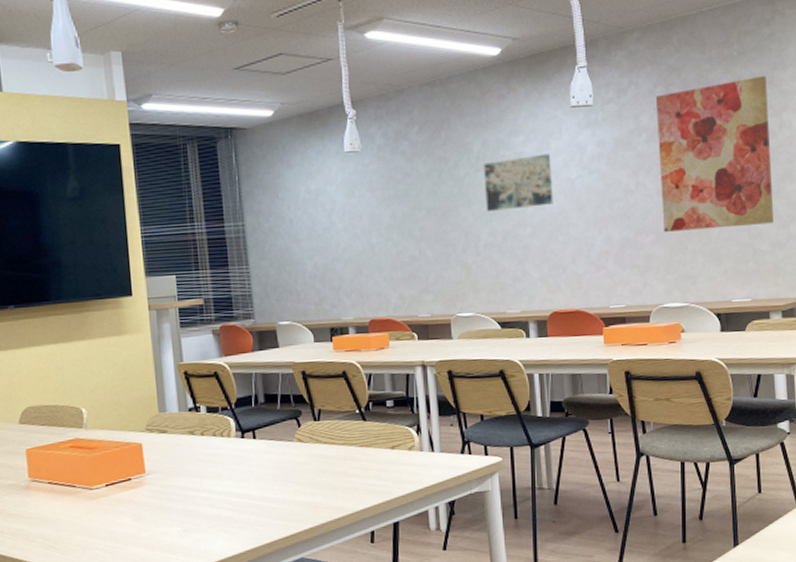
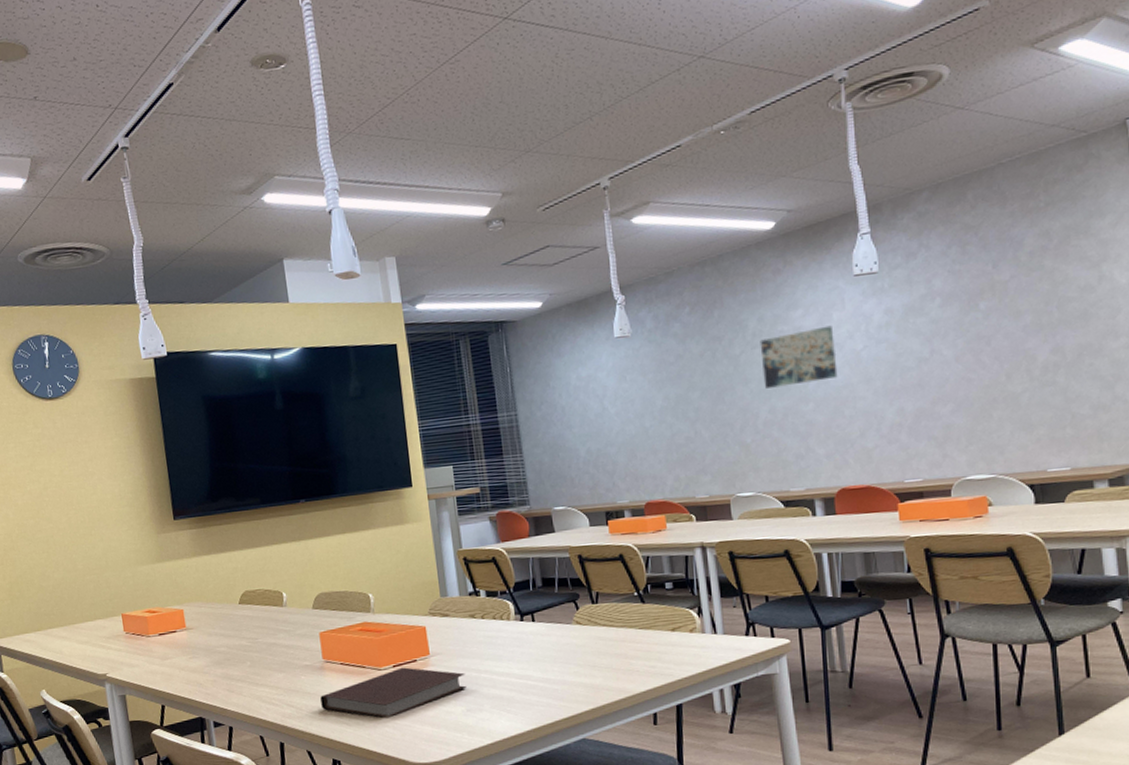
notebook: none [25,486,183,541] -> present [320,667,467,718]
wall art: present [655,75,774,232] -> none [949,225,1095,400]

